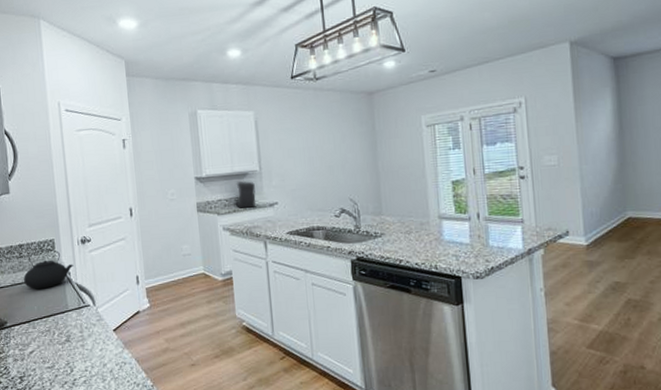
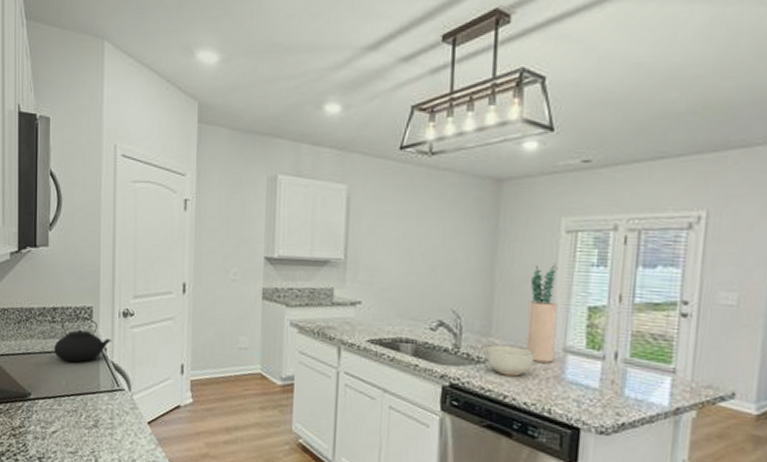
coffee maker: present [236,180,256,210] -> none [310,269,336,304]
bowl: none [381,219,418,244] -> present [486,344,535,377]
vase: none [406,151,433,231] -> present [526,263,558,364]

